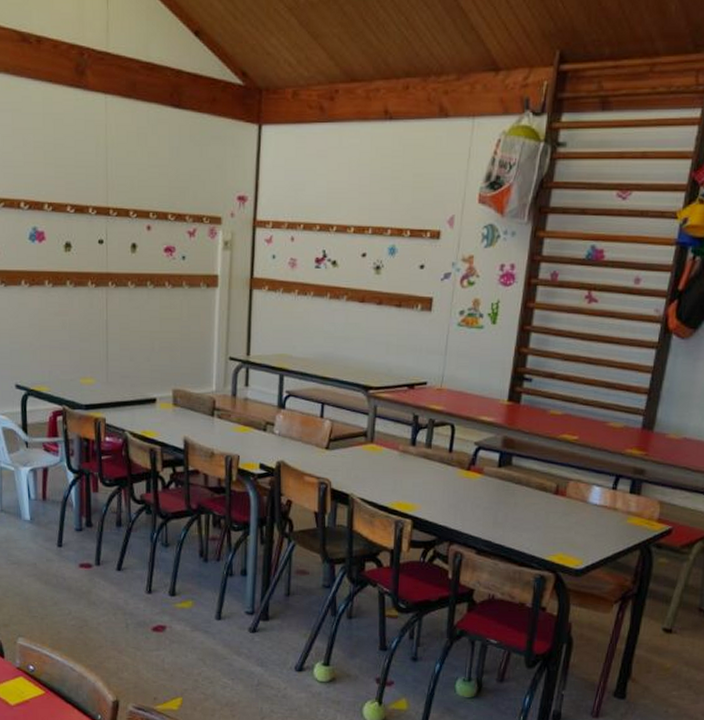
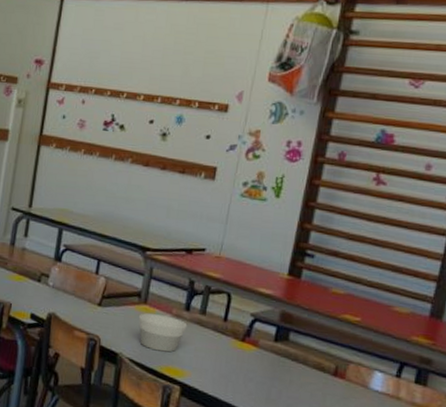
bowl: none [366,452,415,488] -> present [138,313,188,352]

